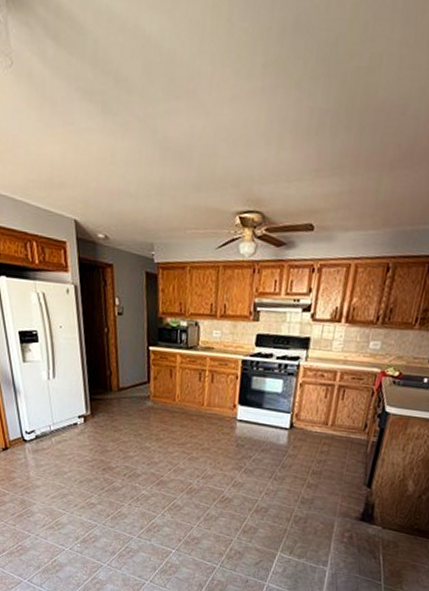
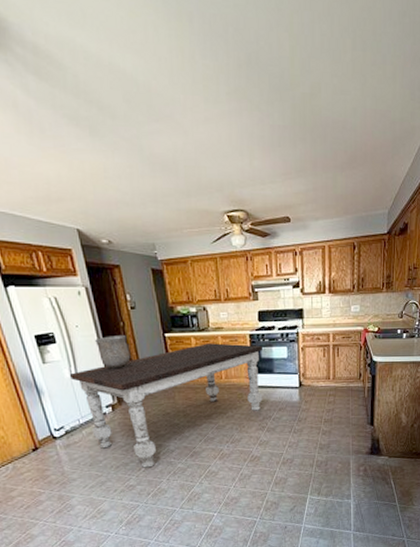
dining table: none [48,363,255,489] -> present [70,343,263,468]
vessel: none [77,341,111,378] -> present [95,334,131,369]

